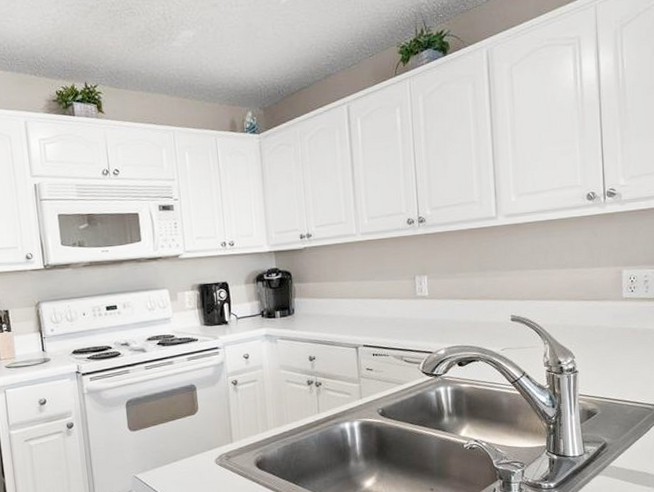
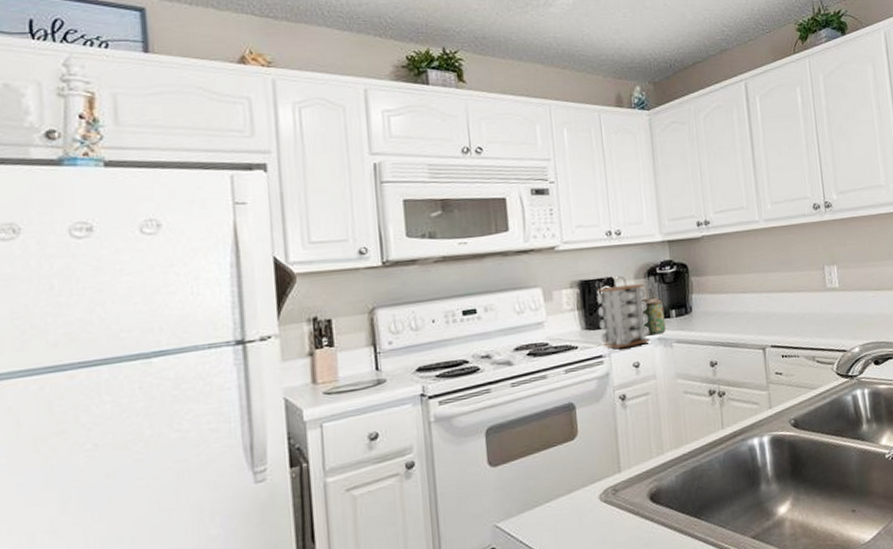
spice rack: none [213,280,259,343] -> present [597,275,651,349]
canister: none [251,300,272,332] -> present [641,297,666,336]

